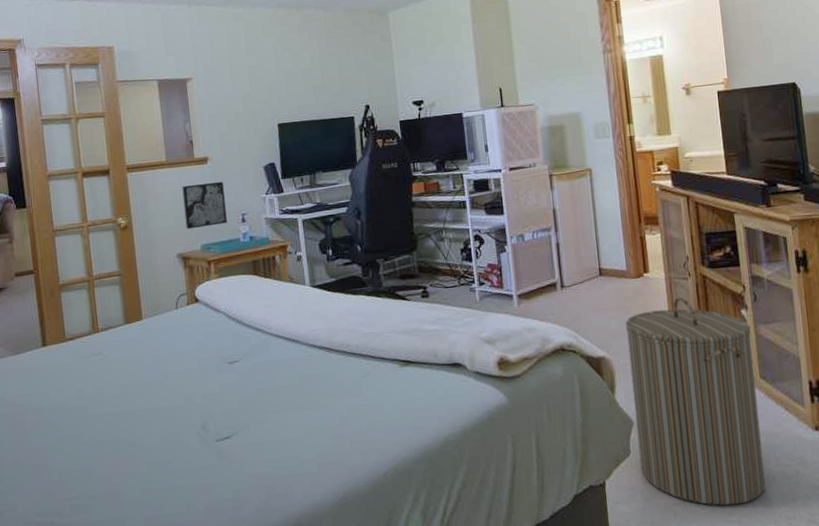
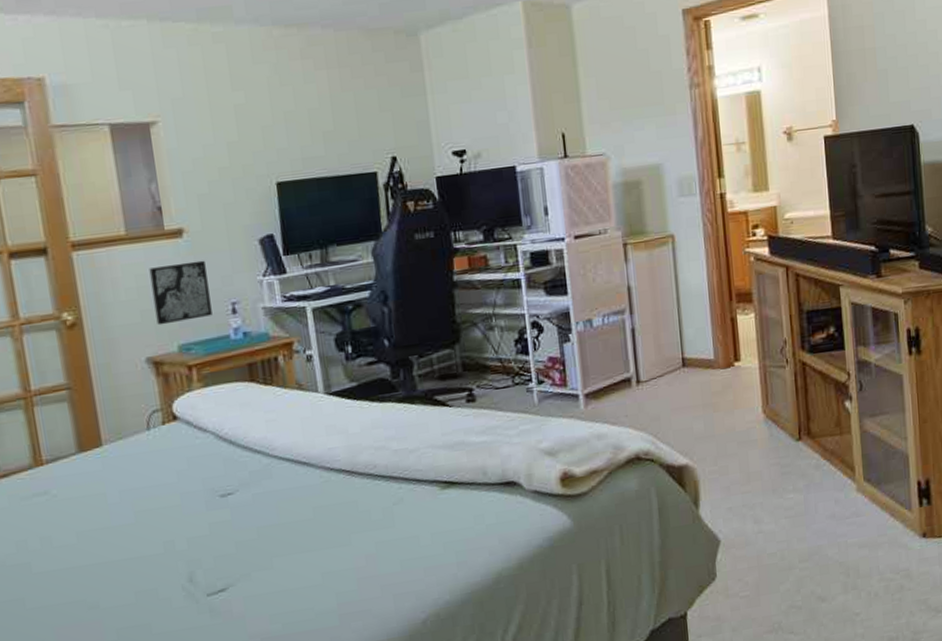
laundry hamper: present [625,297,766,506] -> none [711,389,867,631]

